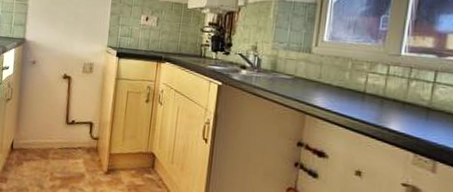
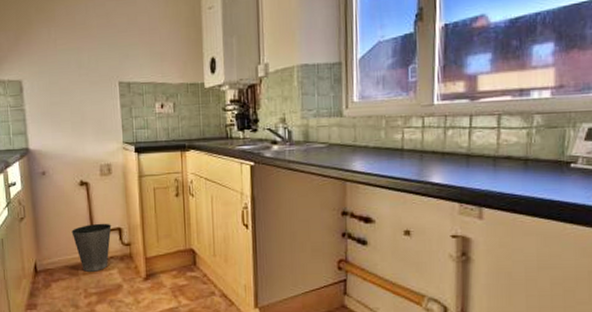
waste basket: none [48,114,85,159] -> present [71,223,112,272]

